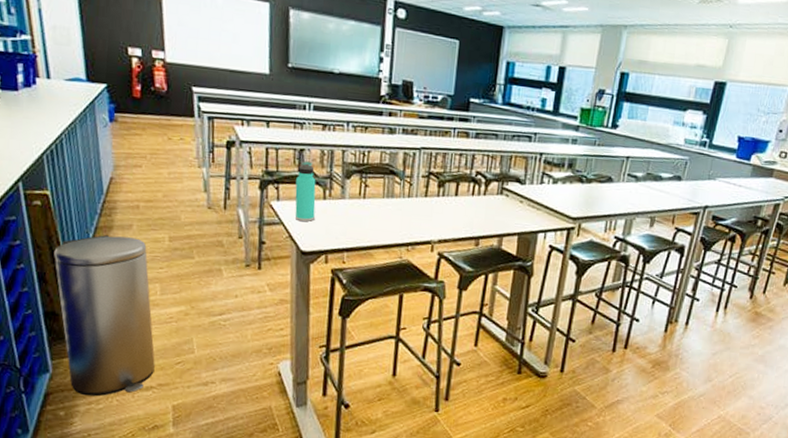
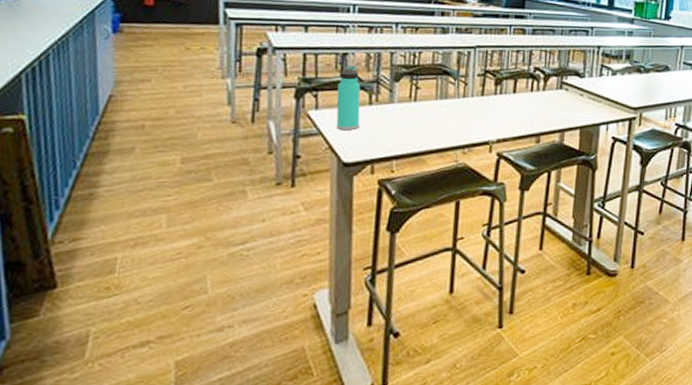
pedal bin: present [54,235,155,397] -> none [25,162,155,364]

